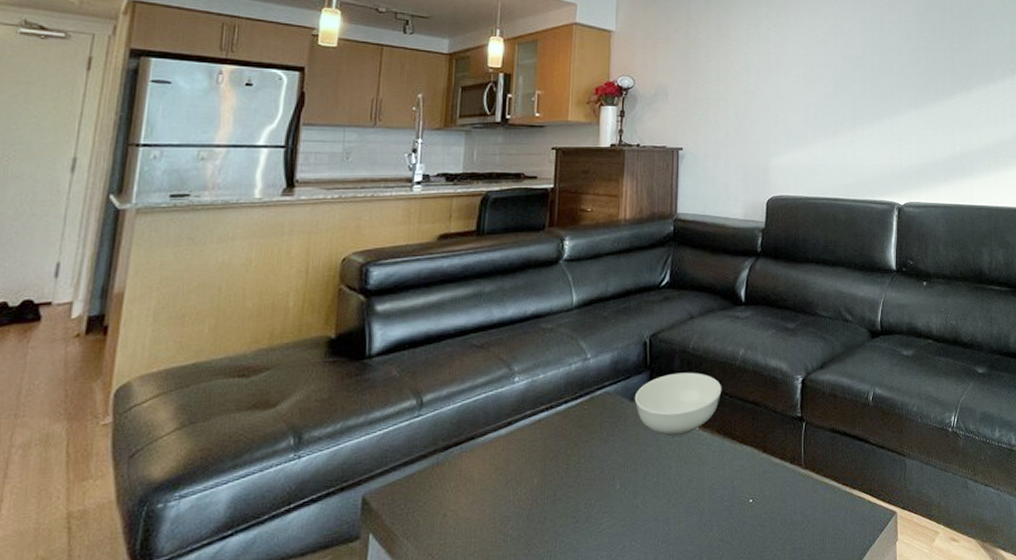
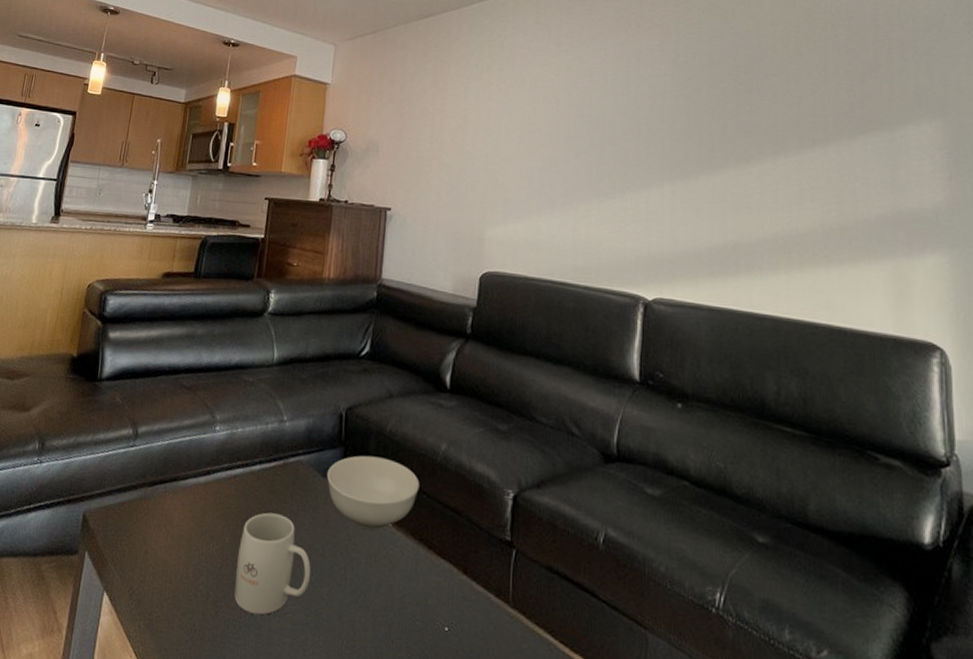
mug: none [547,444,625,541] -> present [234,512,311,615]

